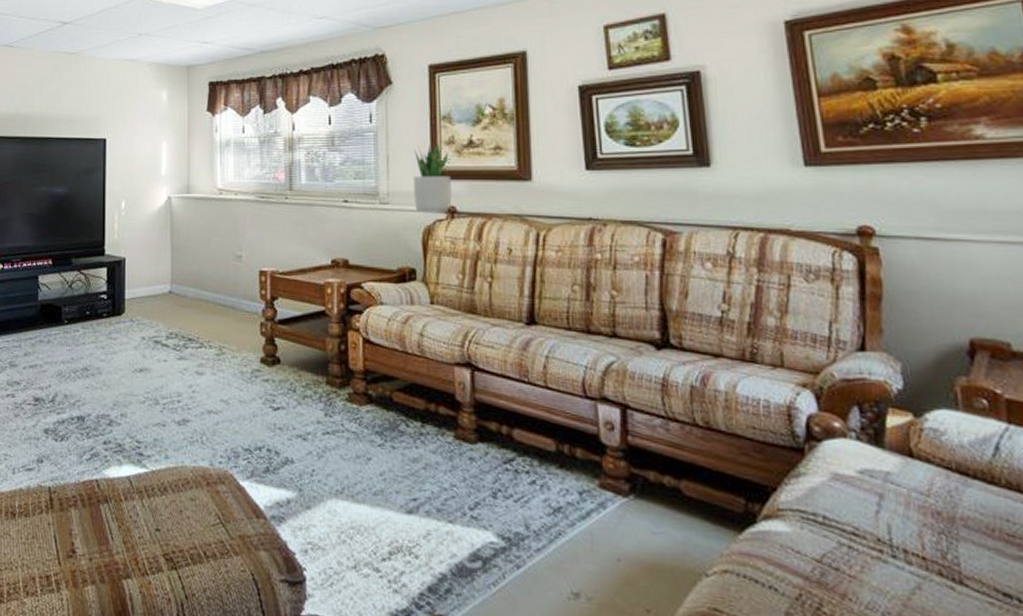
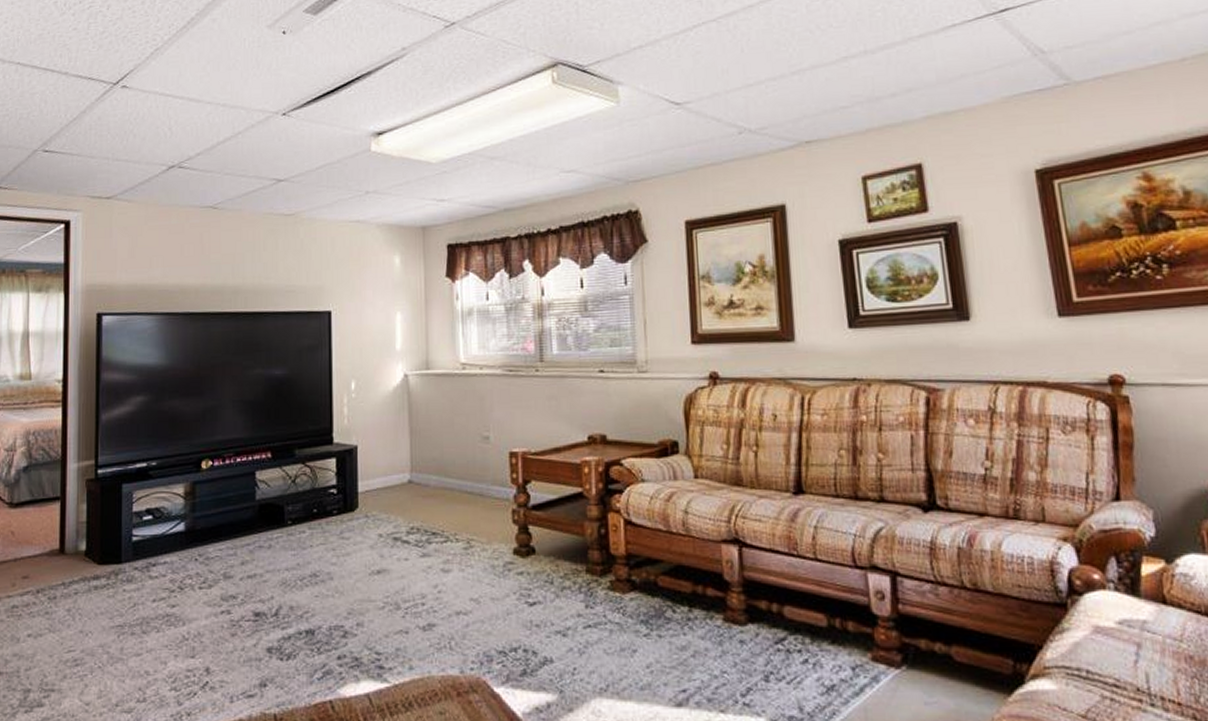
planter: present [414,144,452,213] -> none [673,305,714,381]

